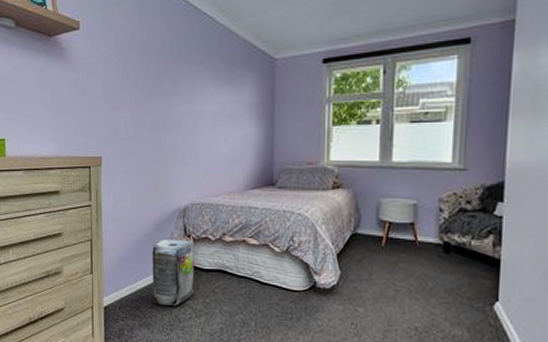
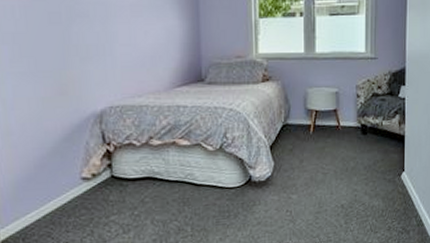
air purifier: present [151,238,195,306] -> none [62,147,119,227]

